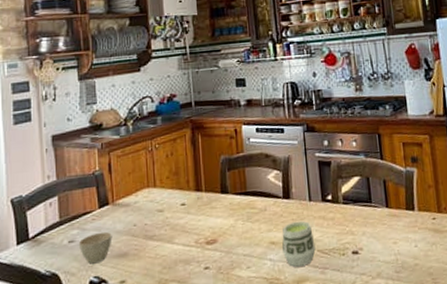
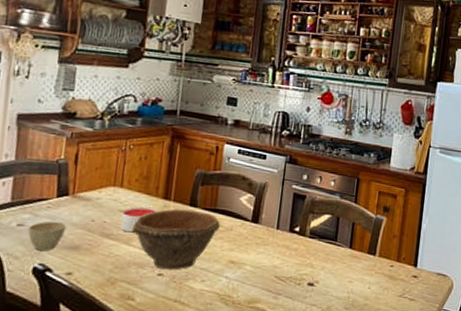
candle: none [160,201,192,231] -> present [120,206,158,233]
bowl: none [172,196,254,262] -> present [131,208,220,270]
cup: present [282,220,316,267] -> none [240,245,274,288]

